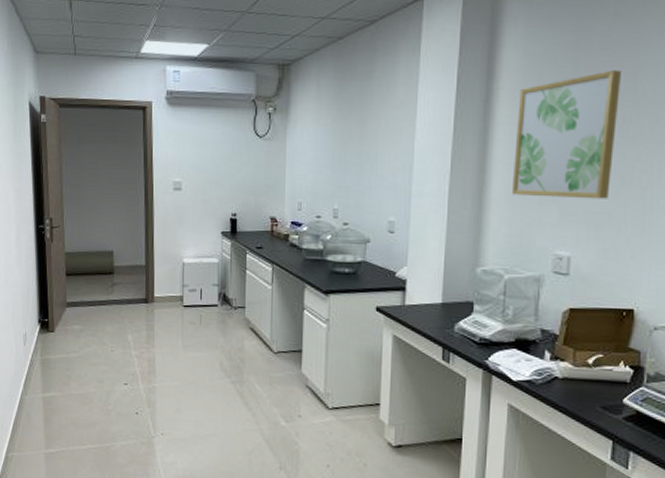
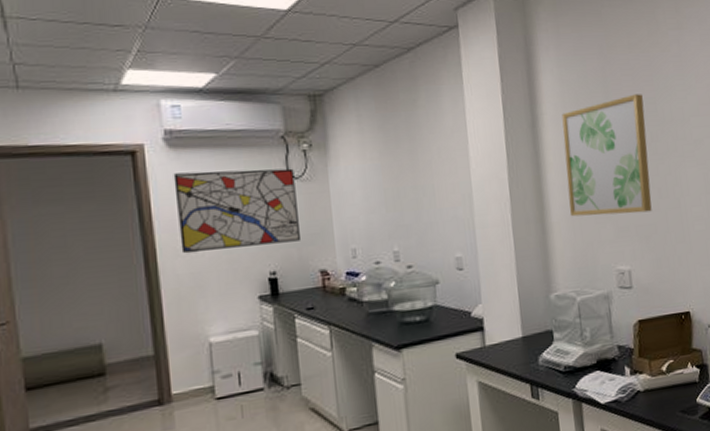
wall art: none [170,126,259,191] -> present [173,168,300,253]

